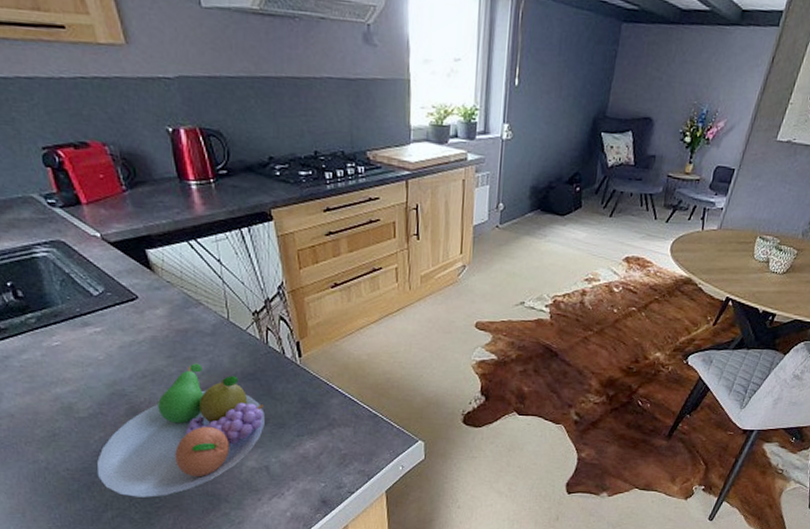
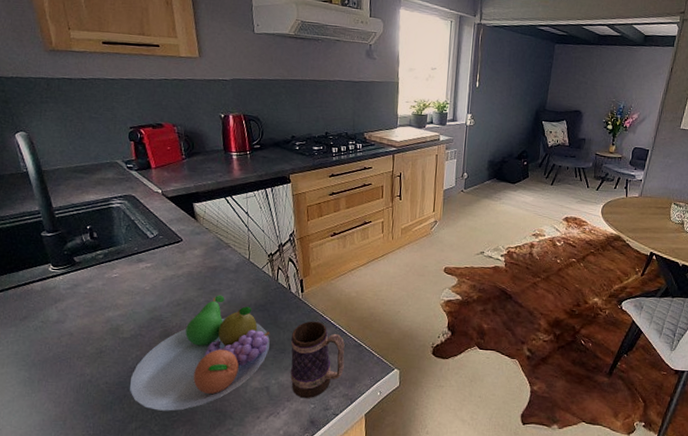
mug: none [291,390,358,477] -> present [290,321,345,399]

